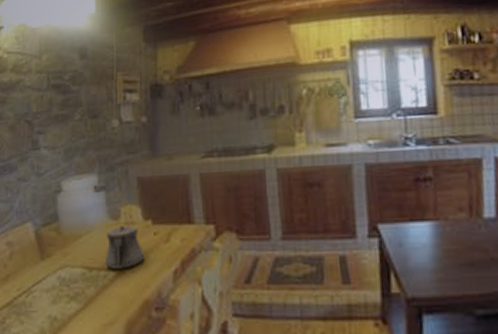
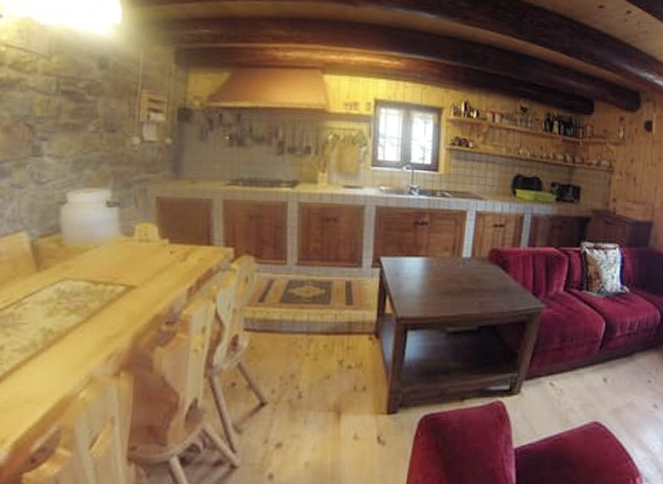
teapot: present [106,224,145,269] -> none [114,242,159,285]

